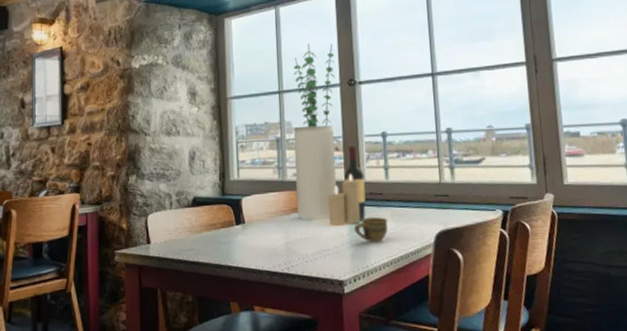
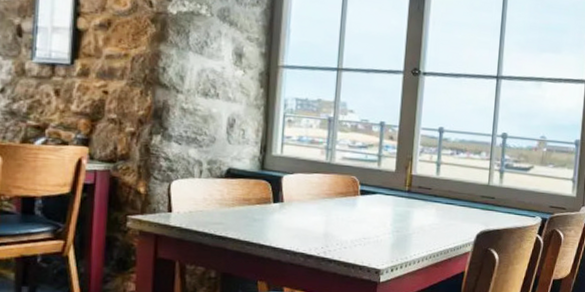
vase: present [293,43,337,221] -> none [341,22,401,208]
candle: present [328,174,361,226] -> none [373,165,410,215]
wine bottle: present [344,145,366,221] -> none [395,136,416,213]
cup: present [353,217,388,243] -> none [397,210,433,236]

